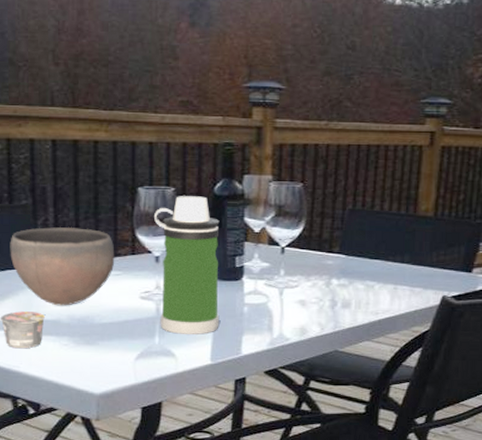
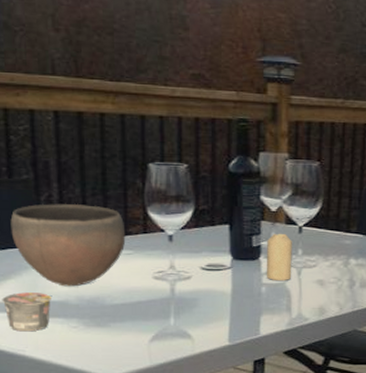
water bottle: present [153,196,220,334] -> none [165,173,237,315]
candle: none [248,254,275,301] -> present [266,233,292,280]

